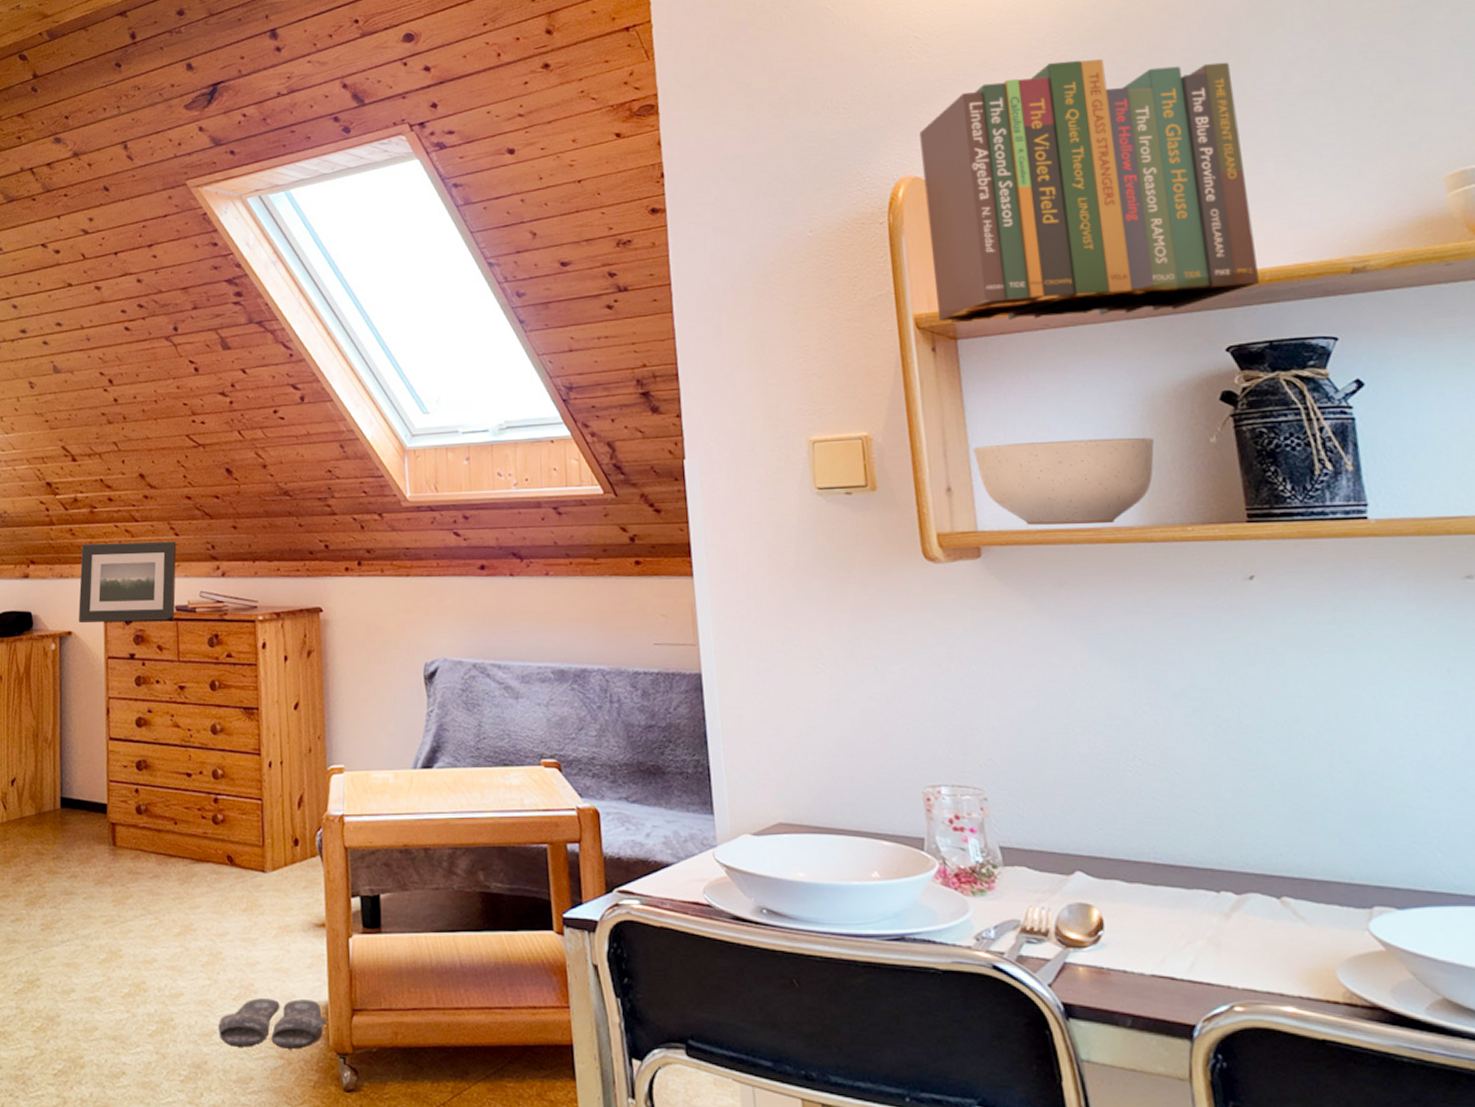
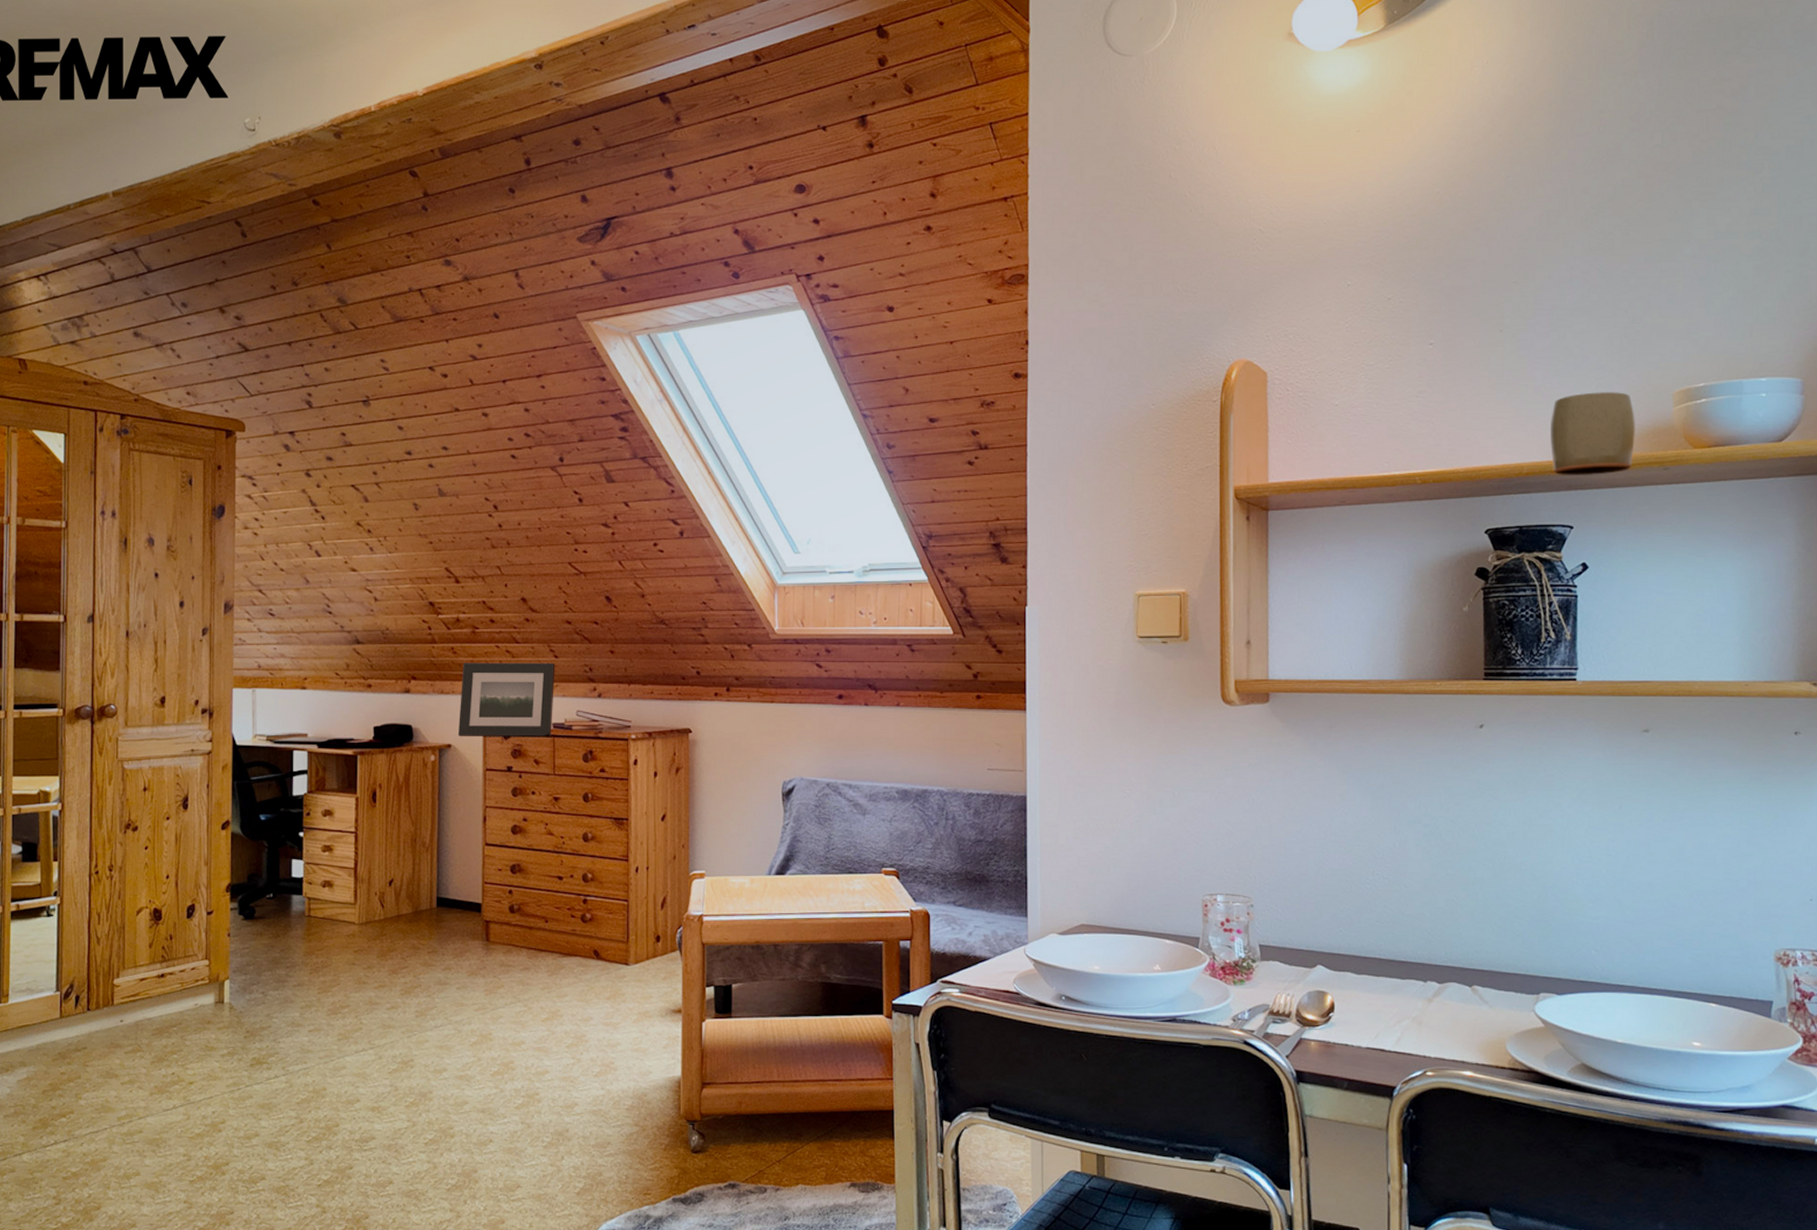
slippers: present [218,998,328,1049] -> none [580,1075,680,1117]
books: present [919,59,1259,324] -> none [1254,264,1519,496]
bowl: present [973,437,1155,525] -> none [1271,603,1419,677]
mug: none [1291,180,1404,280] -> present [1549,392,1635,475]

